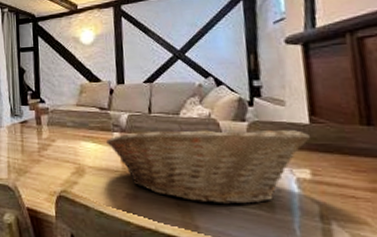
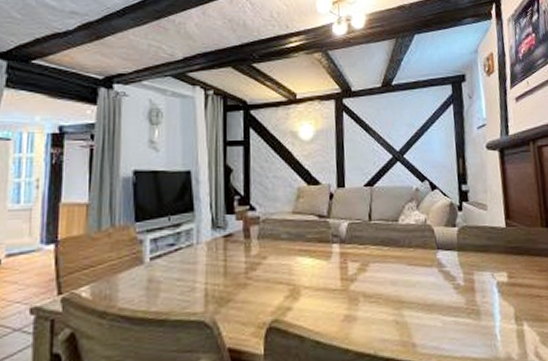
fruit basket: present [106,125,310,205] -> none [325,232,506,317]

